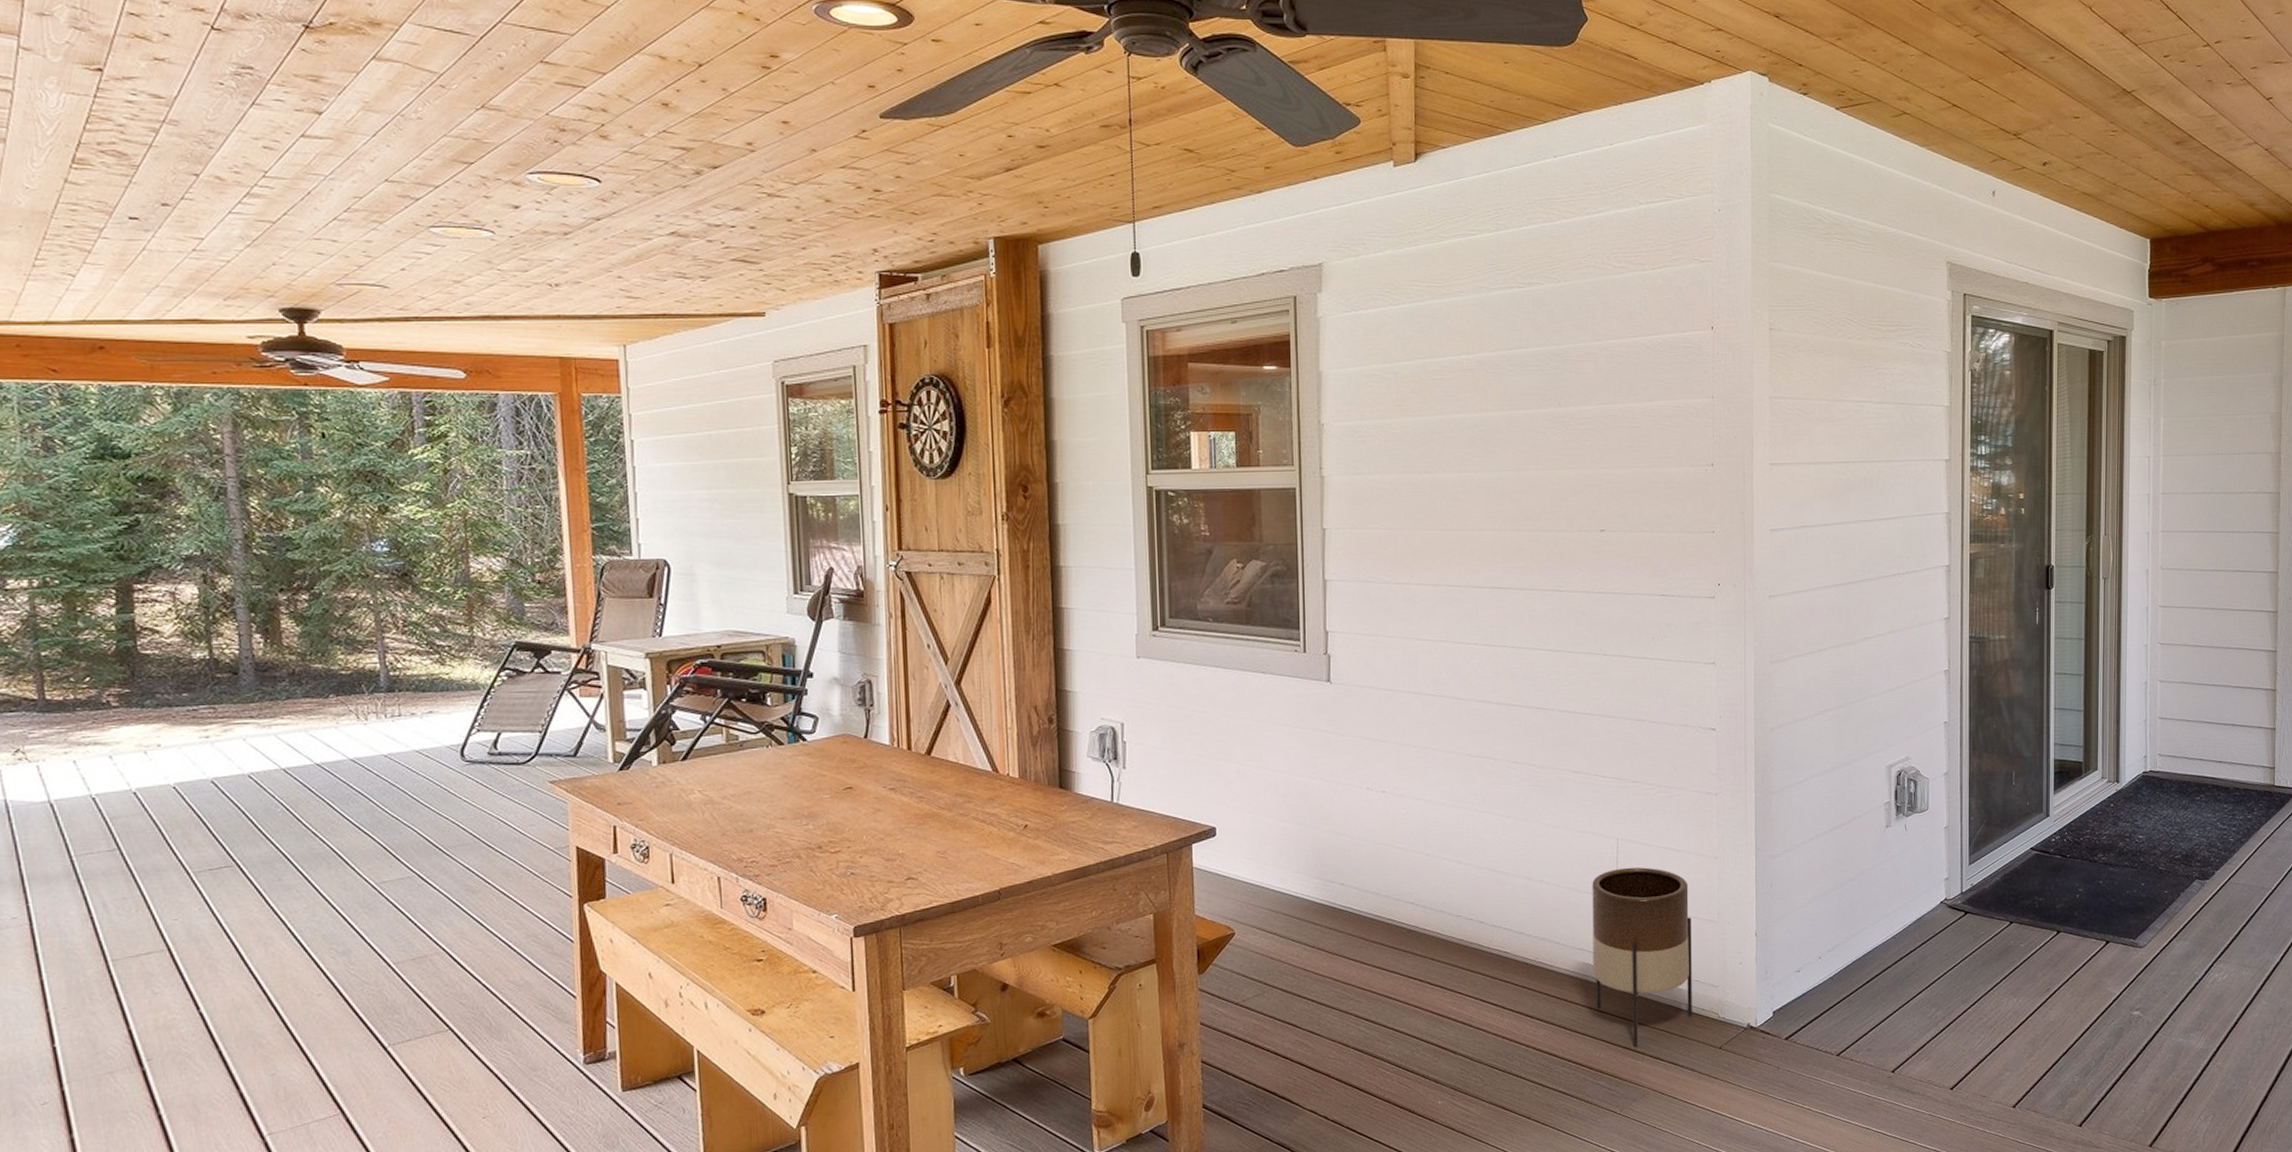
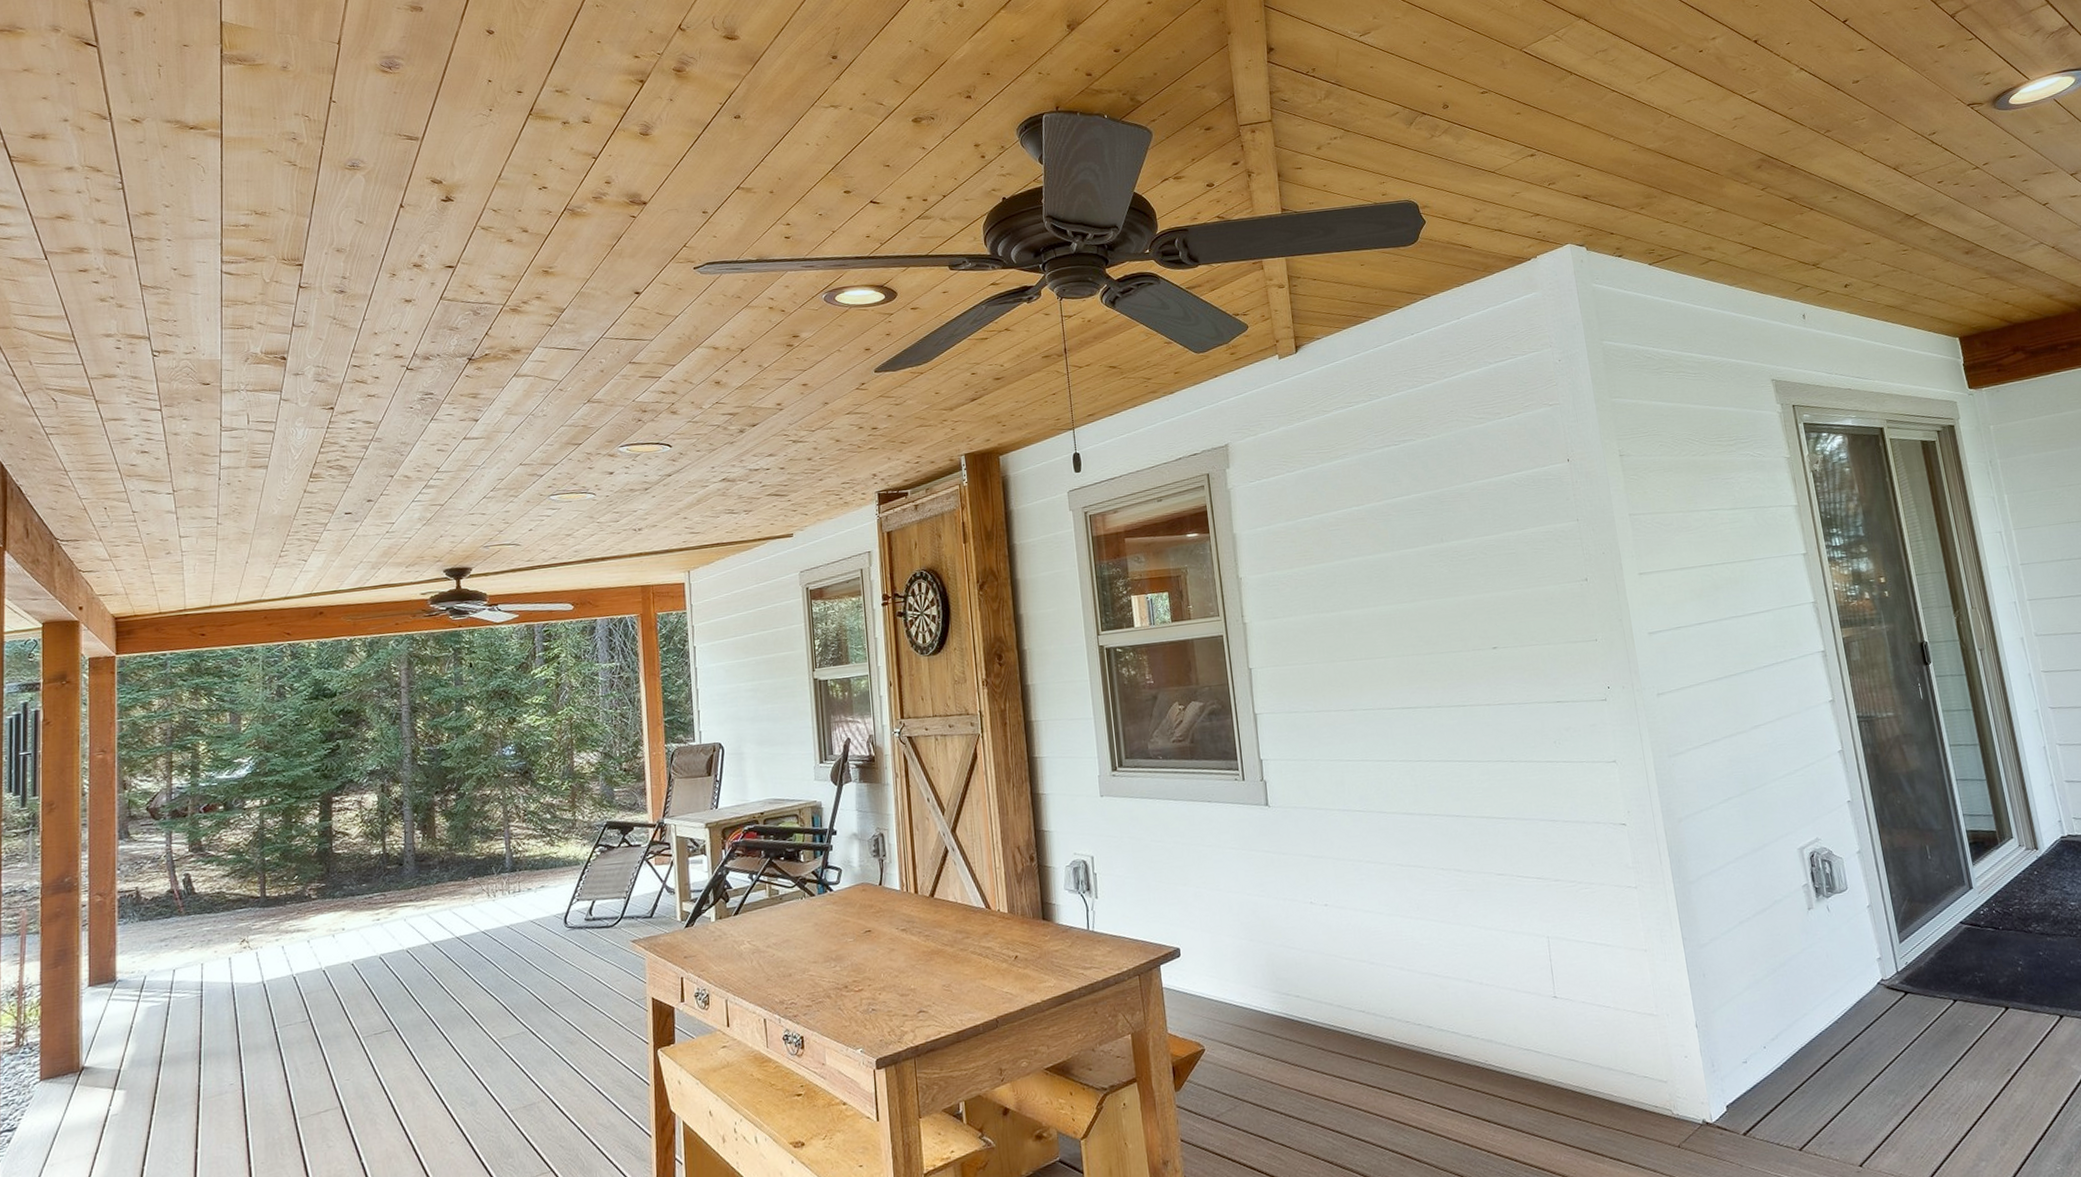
planter: present [1592,867,1692,1048] -> none [1529,963,1646,1149]

